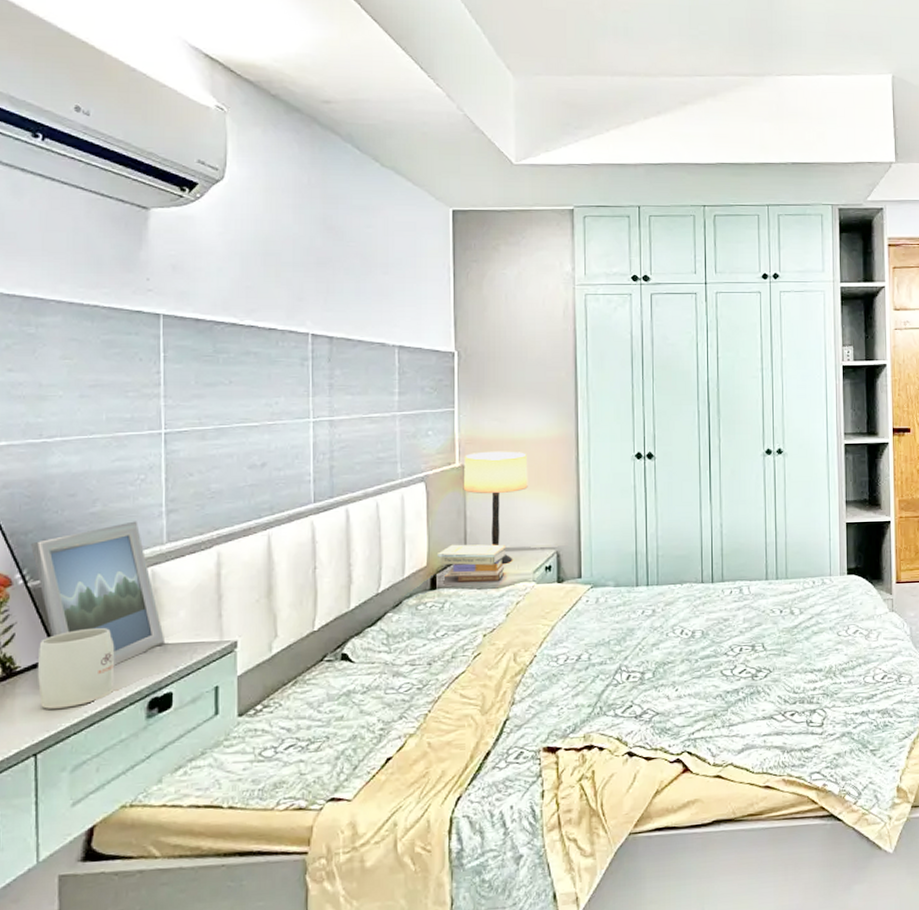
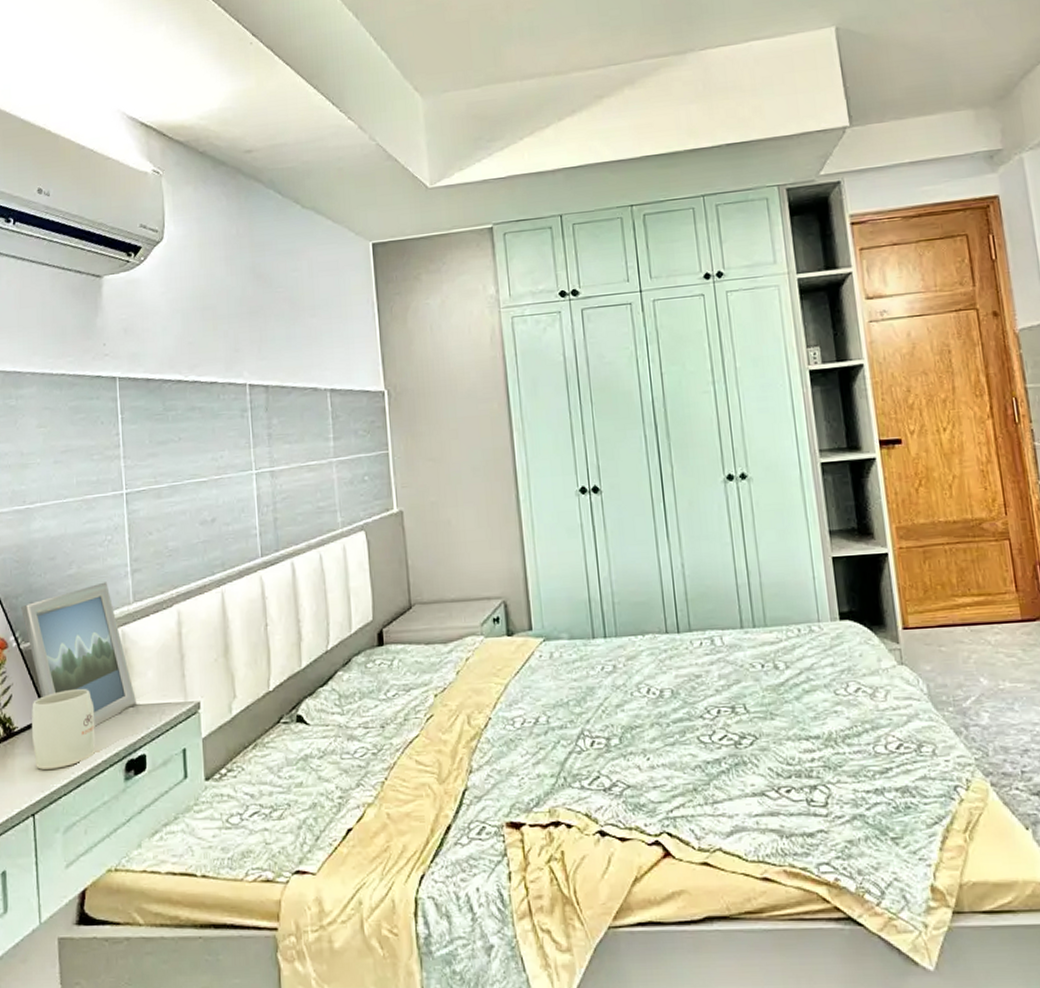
books: present [438,544,506,582] -> none [383,595,452,638]
table lamp: present [463,451,528,565] -> none [401,492,469,617]

